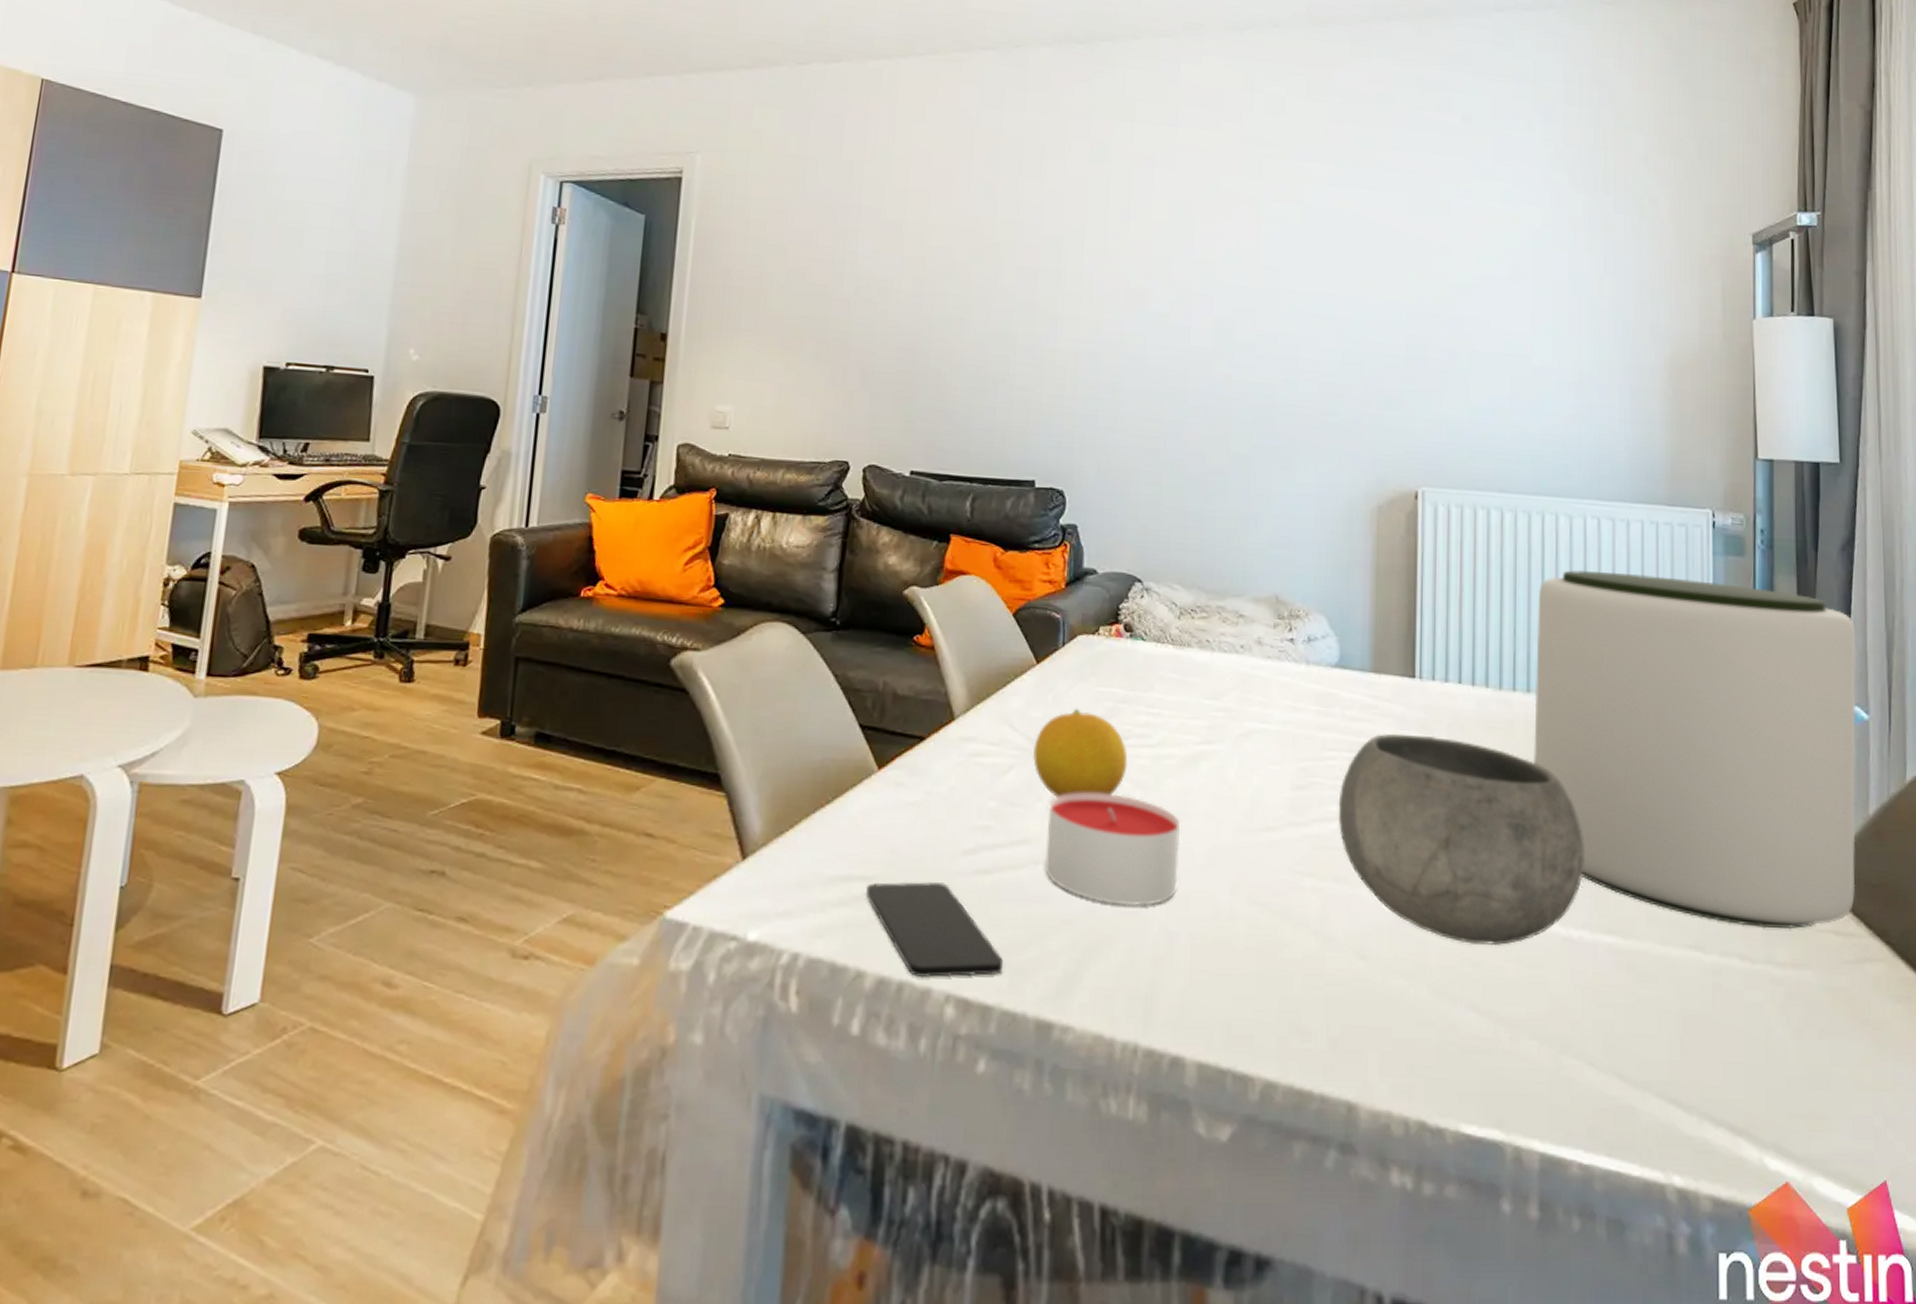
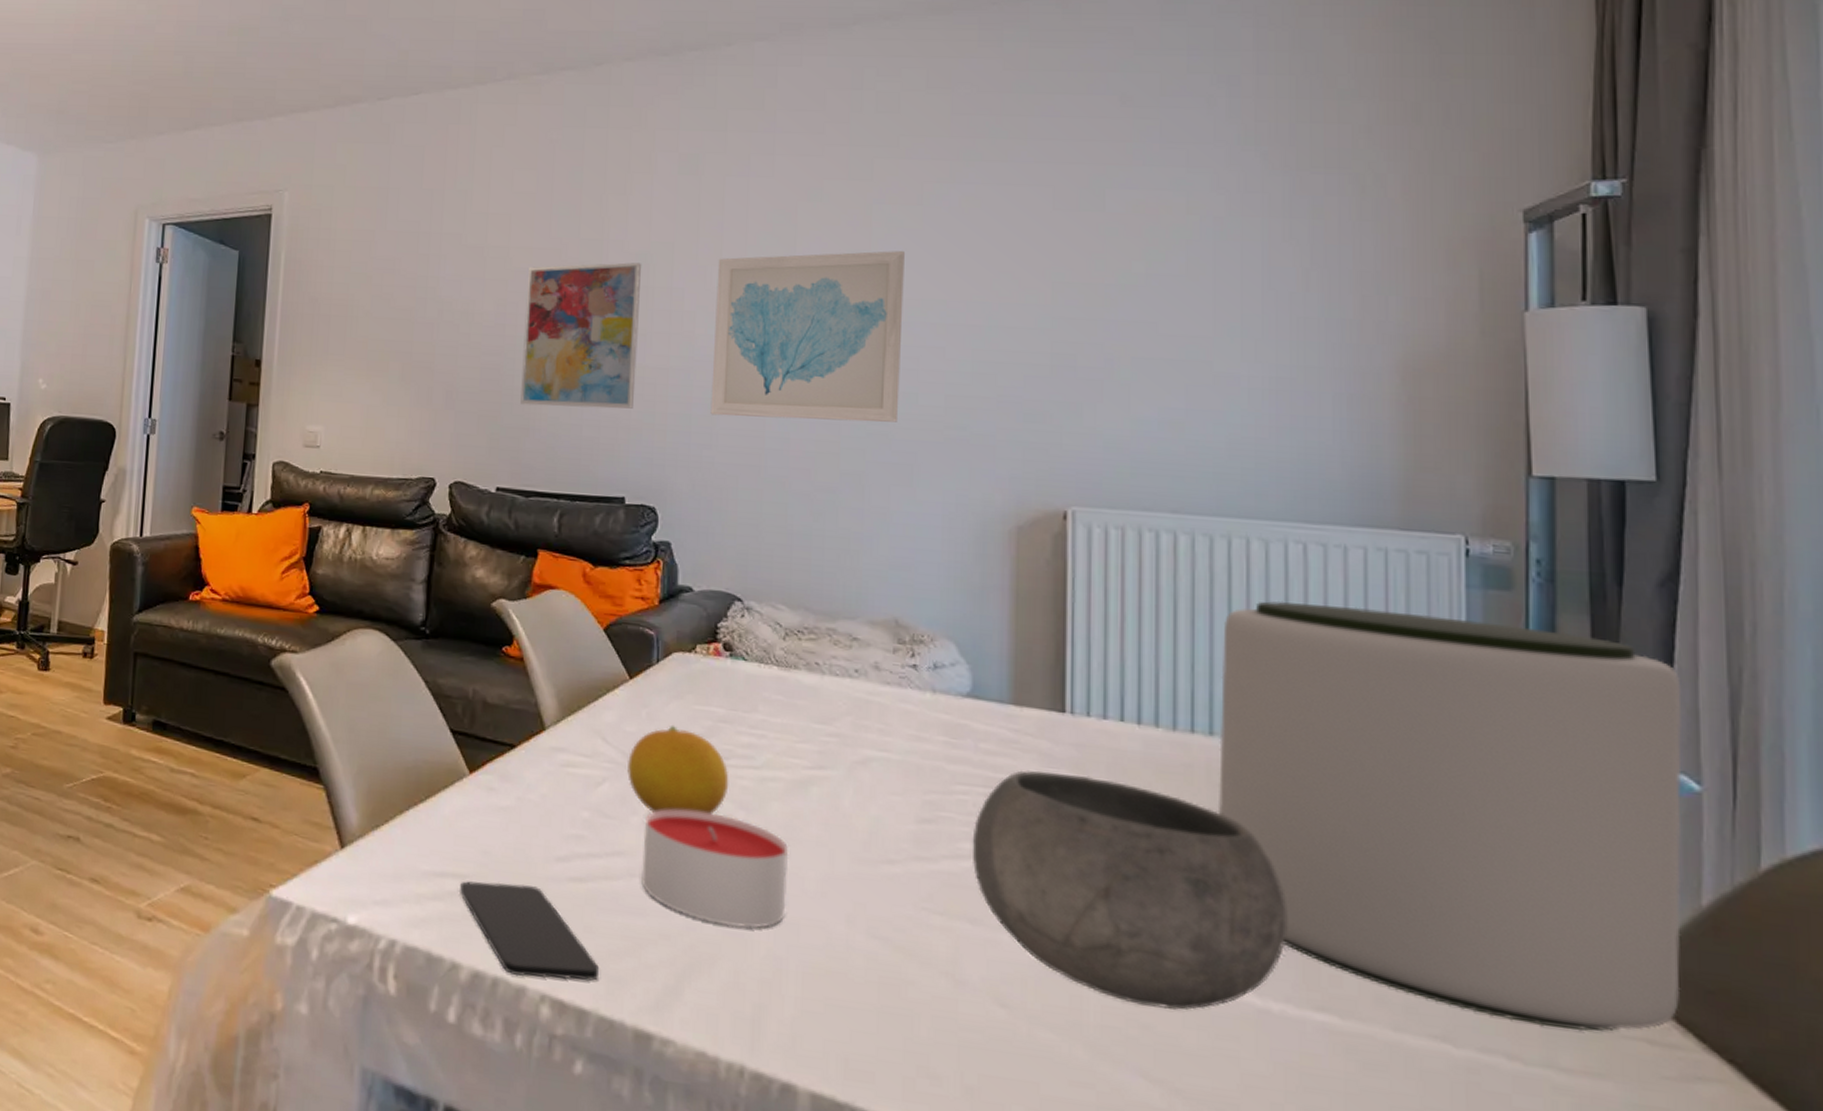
wall art: none [936,245,1055,392] -> present [520,262,642,409]
wall art: none [1115,245,1287,408] -> present [710,251,905,423]

